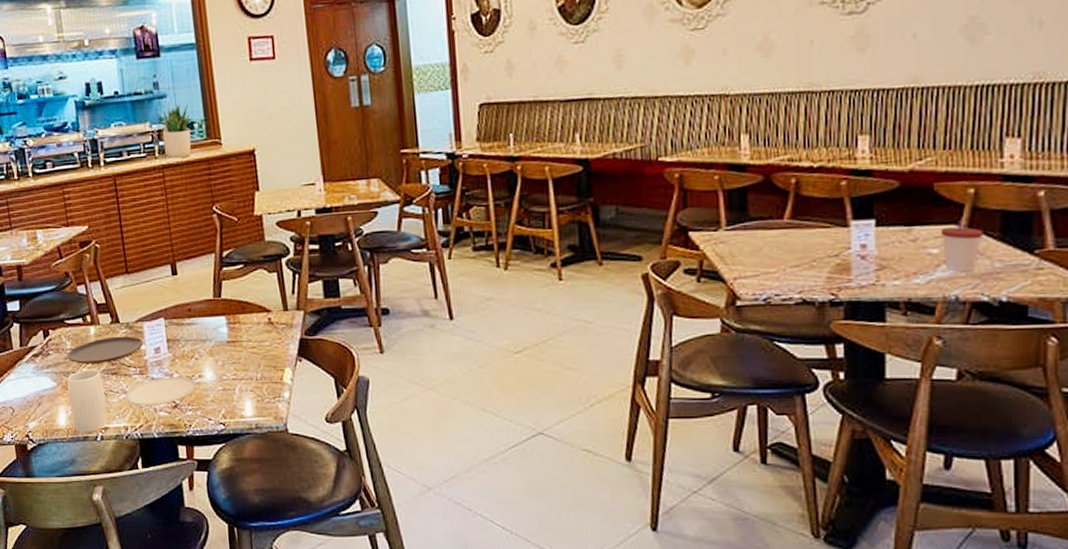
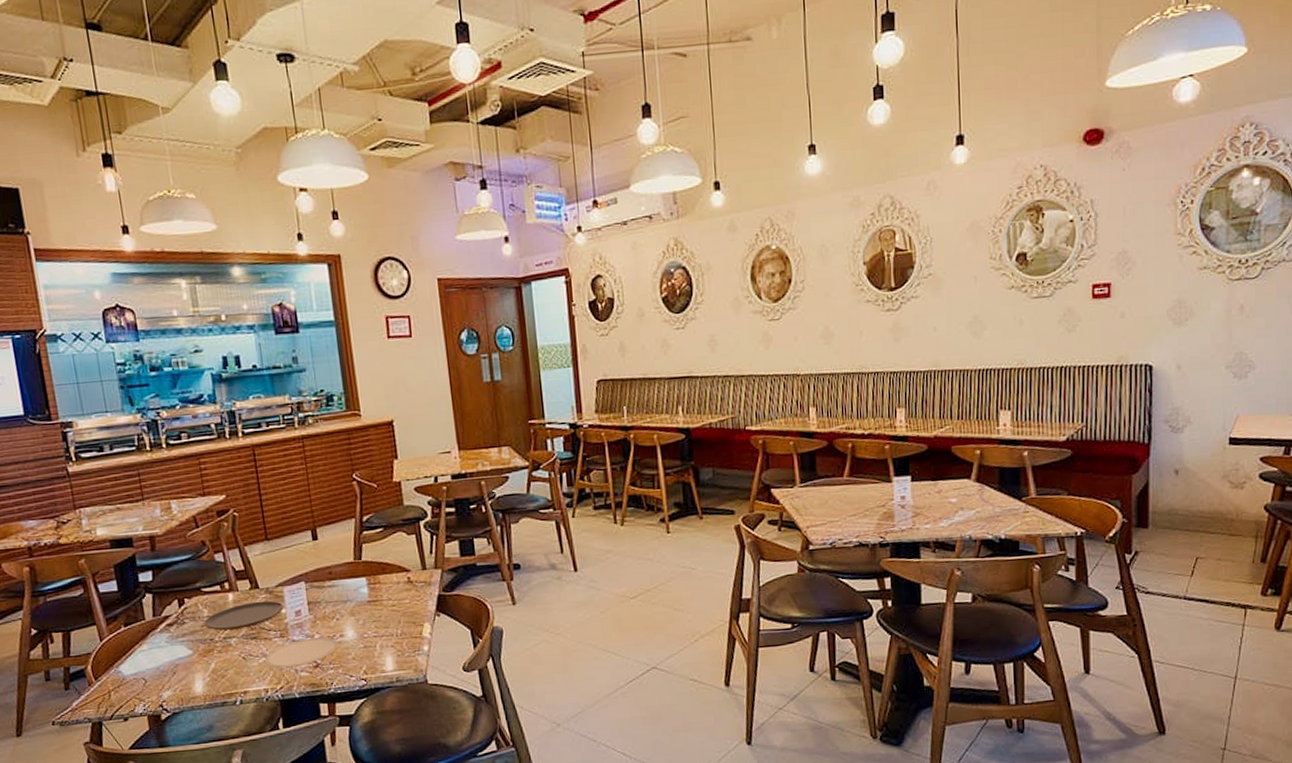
cup: present [66,369,108,432] -> none [203,634,248,698]
planter: present [162,103,192,159] -> none [301,377,331,430]
cup: present [940,220,983,273] -> none [957,475,987,517]

